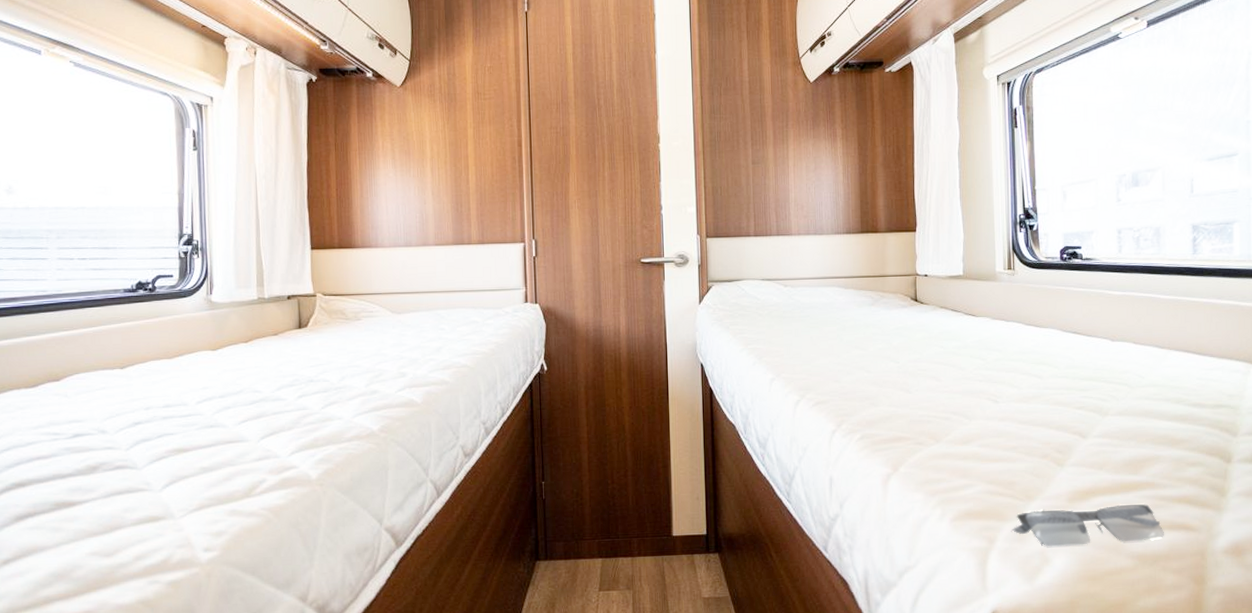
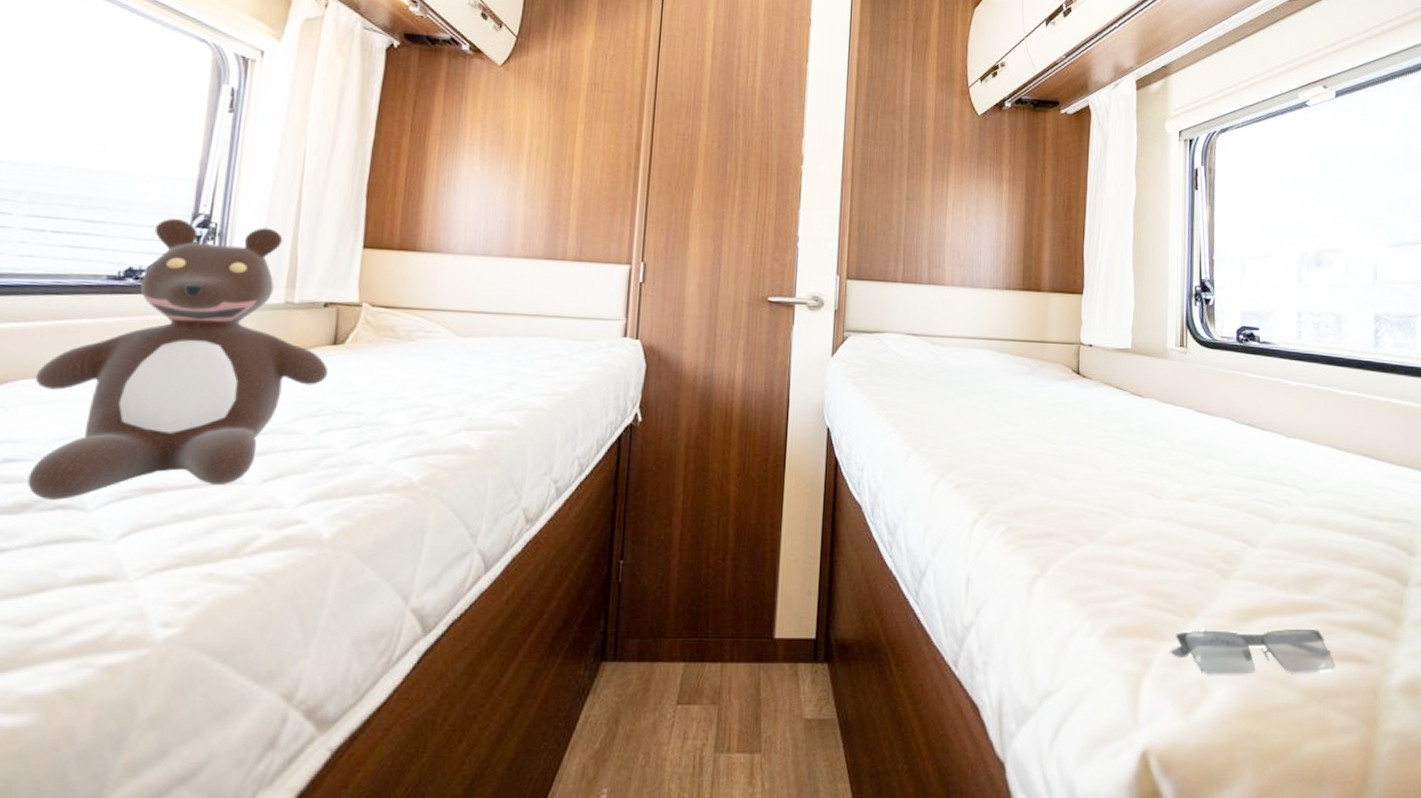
stuffed animal: none [85,239,298,463] -> present [27,218,329,500]

